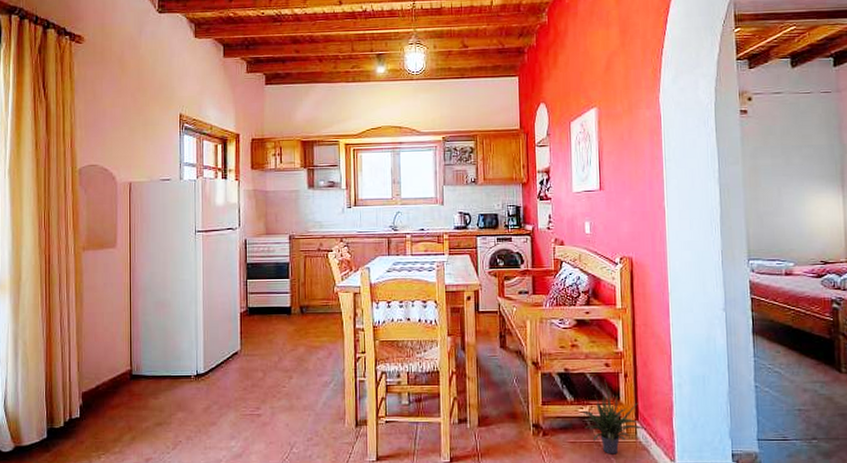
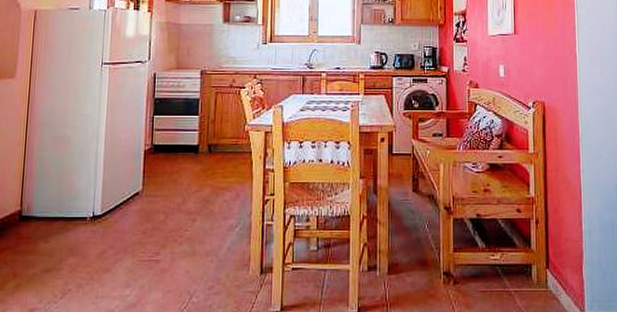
potted plant: present [581,380,646,455] -> none [492,226,556,304]

